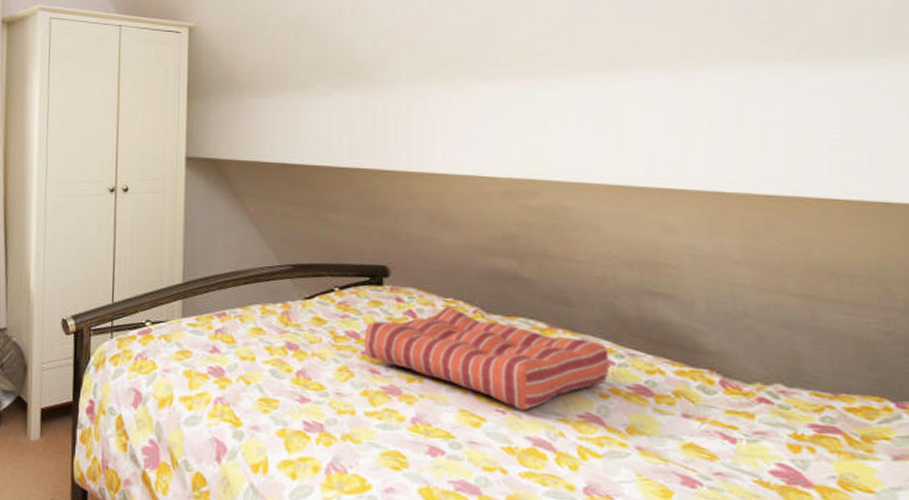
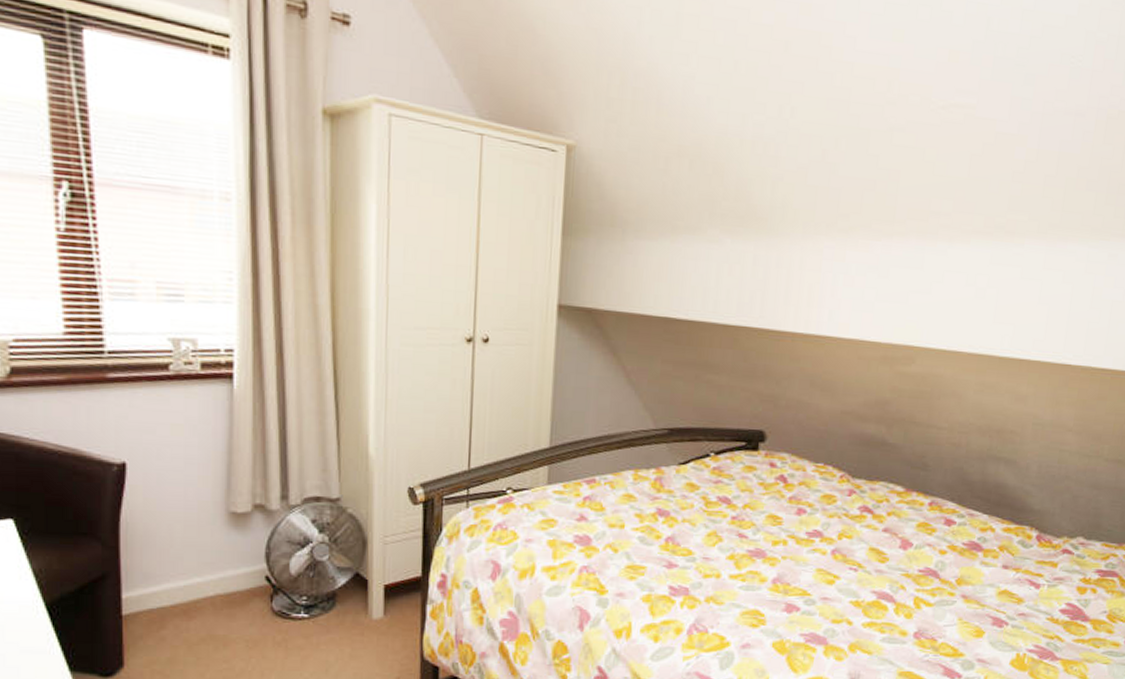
seat cushion: present [363,306,609,411] -> none [734,471,953,568]

